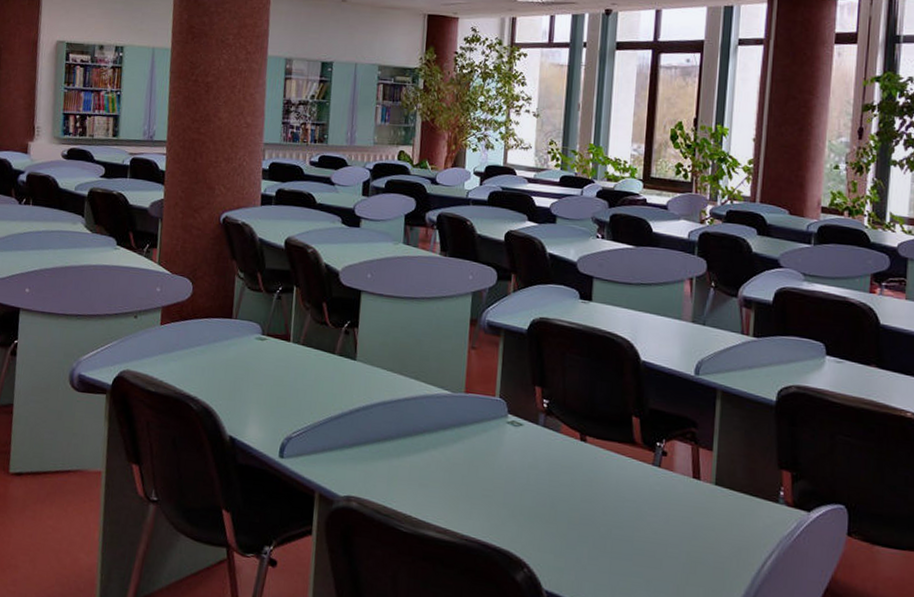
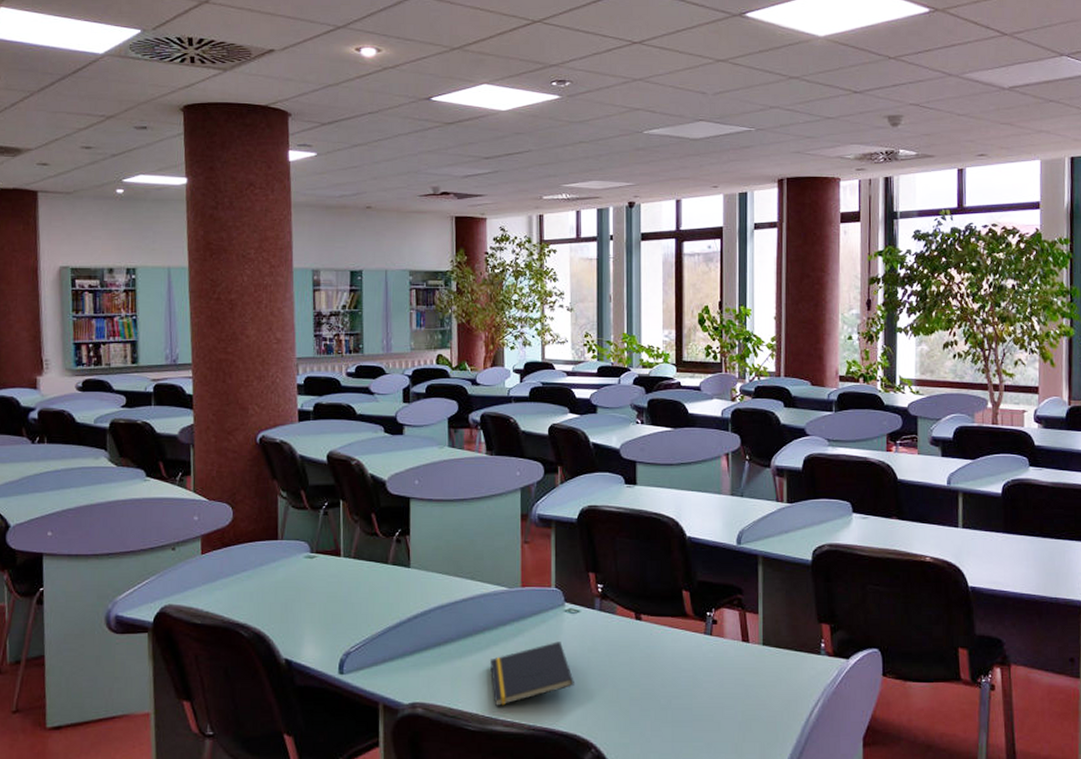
notepad: none [427,453,512,512] -> present [489,641,574,707]

